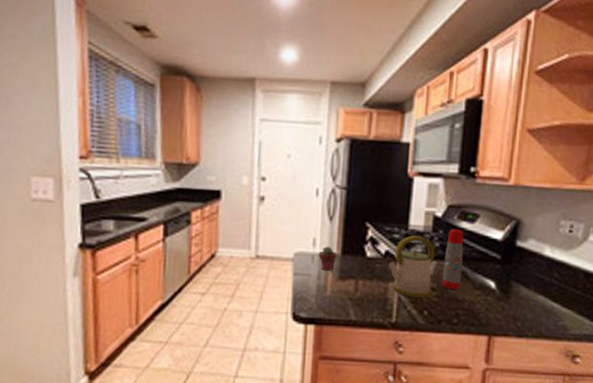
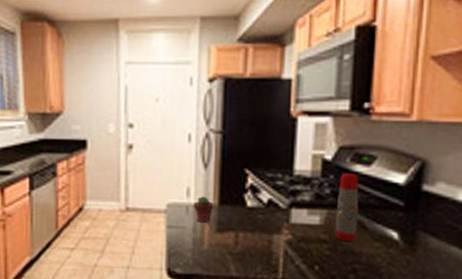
kettle: present [388,235,435,298] -> none [272,182,325,252]

